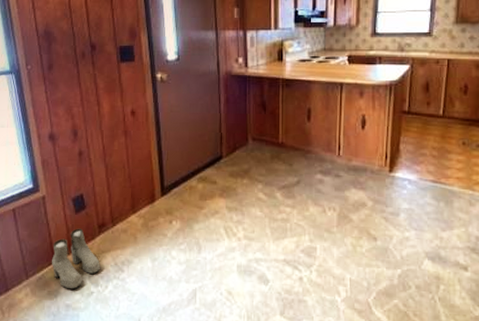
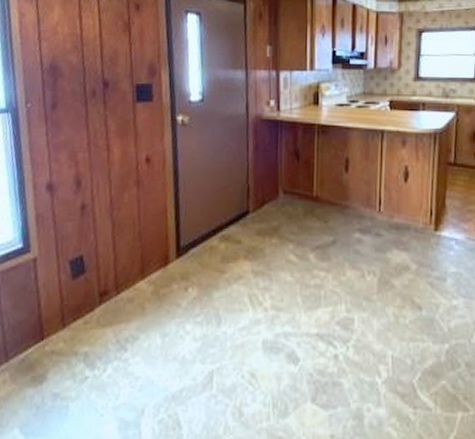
boots: present [52,228,101,290] -> none [39,297,100,374]

